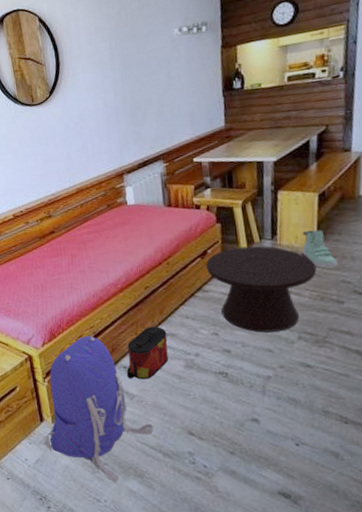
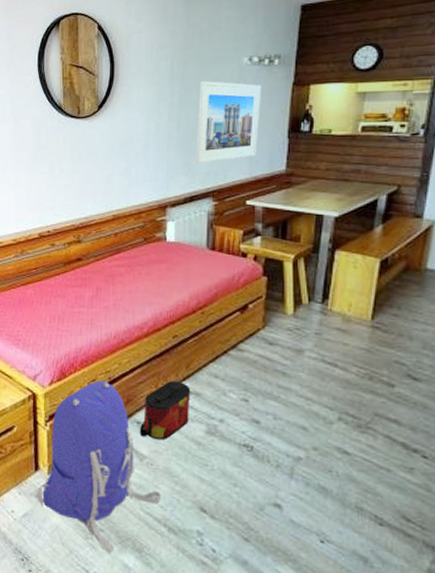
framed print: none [138,52,197,132] -> present [196,81,262,164]
side table: present [205,246,317,333] -> none [244,306,369,409]
sneaker: present [301,229,338,268] -> none [354,298,393,345]

